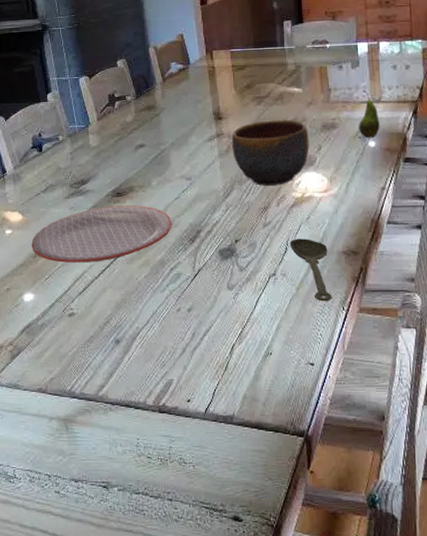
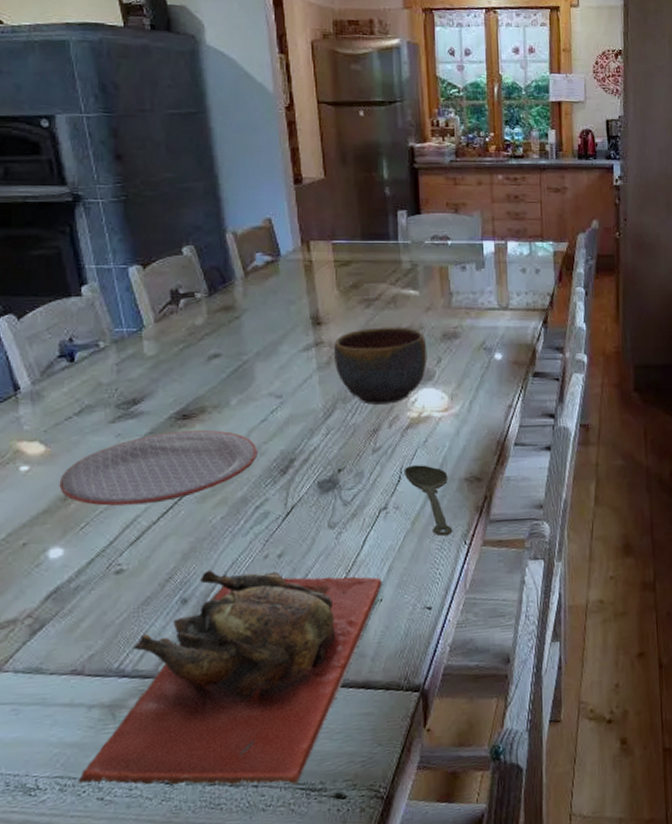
cutting board: none [42,318,273,504] -> present [77,570,383,785]
fruit: present [359,89,380,138] -> none [484,294,507,350]

